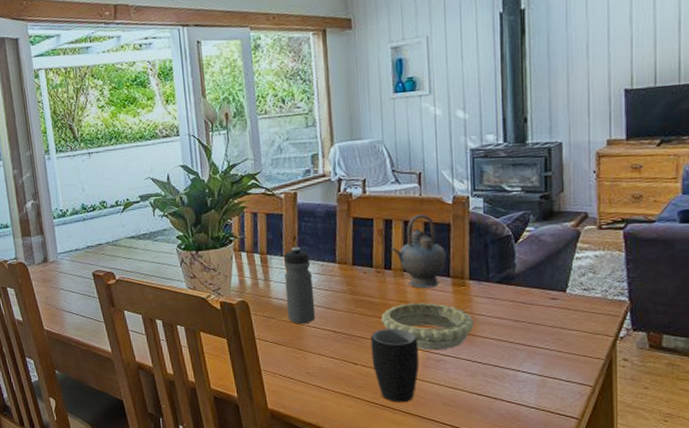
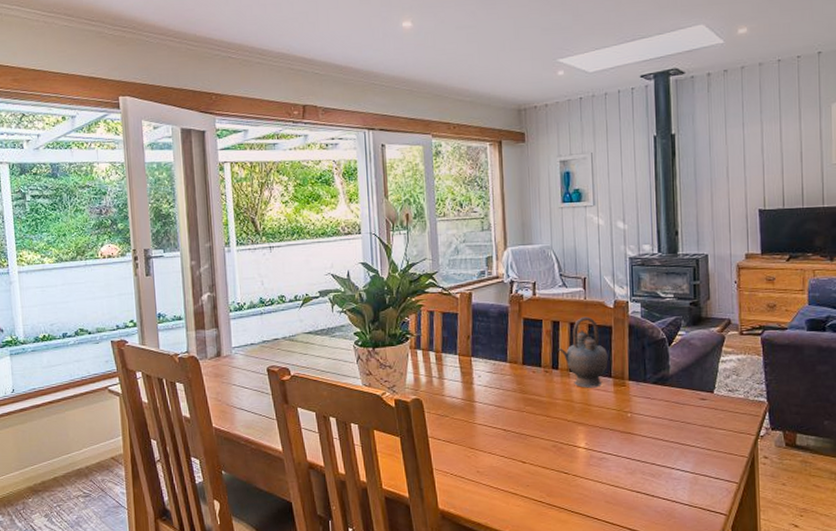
water bottle: present [284,247,316,324] -> none [458,345,487,422]
mug: present [370,328,420,403] -> none [538,427,584,502]
decorative bowl: present [381,303,474,350] -> none [548,402,633,449]

